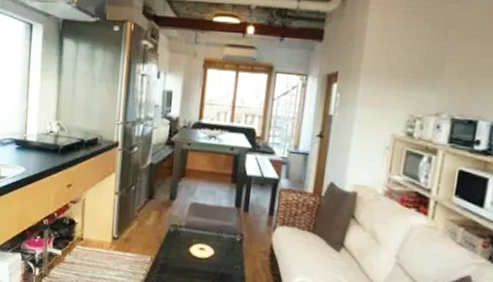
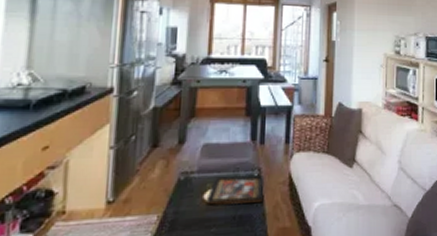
decorative tray: none [191,234,246,266] -> present [206,175,265,205]

